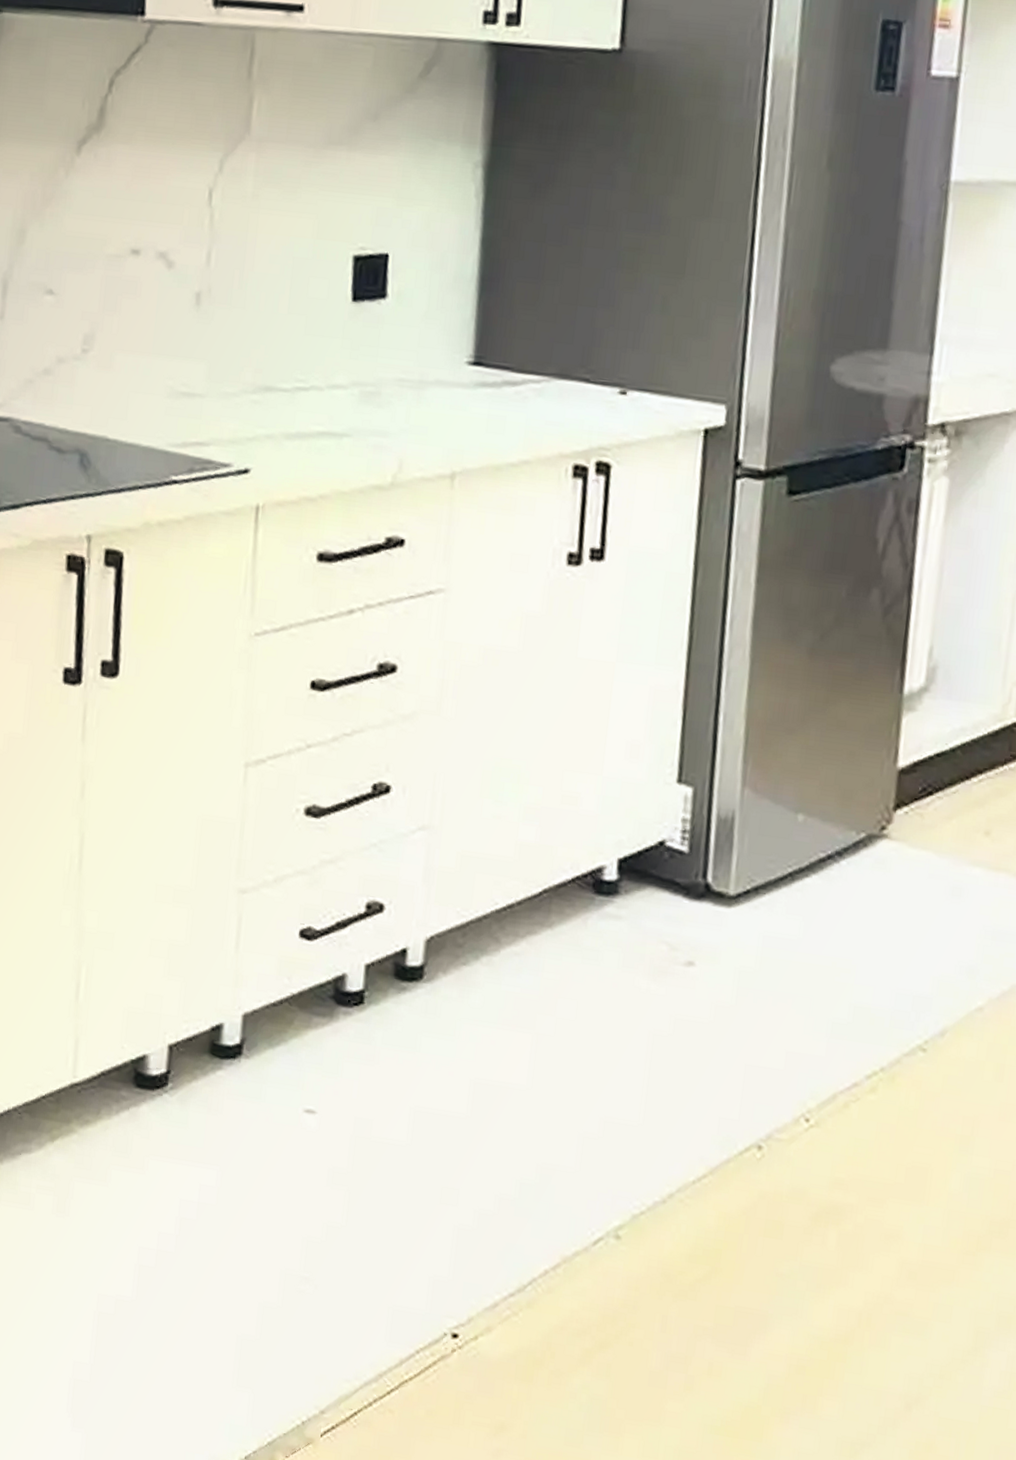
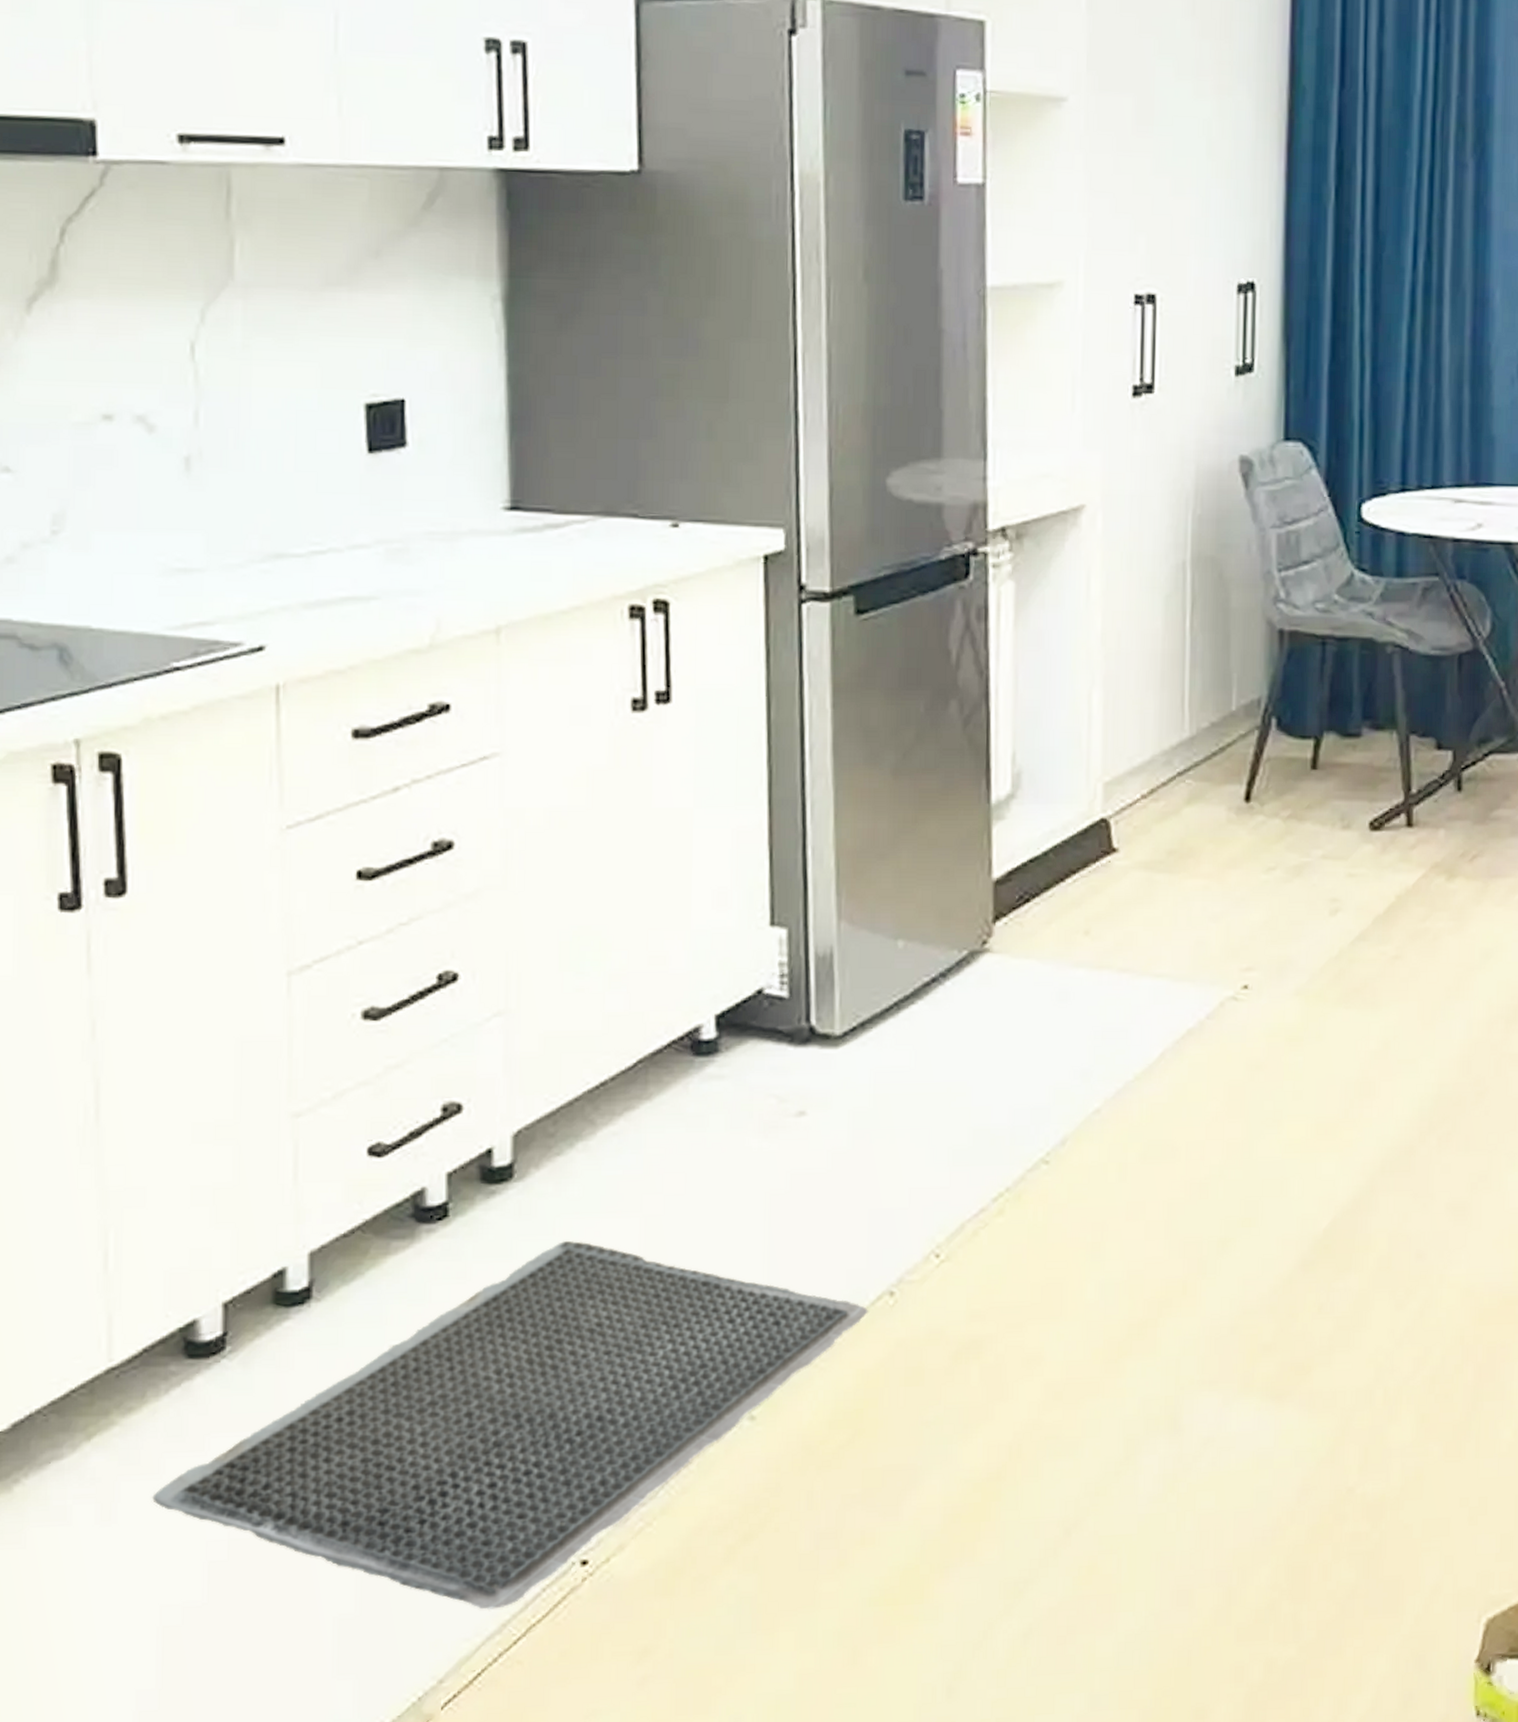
floor mat: none [99,1043,736,1360] -> present [152,1240,868,1610]

